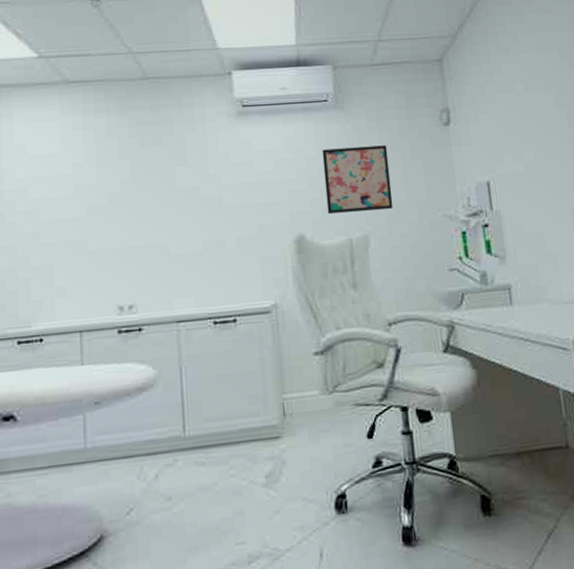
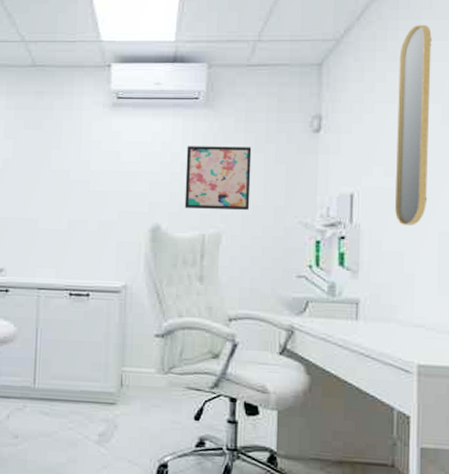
home mirror: none [510,18,556,207] -> present [394,24,432,225]

